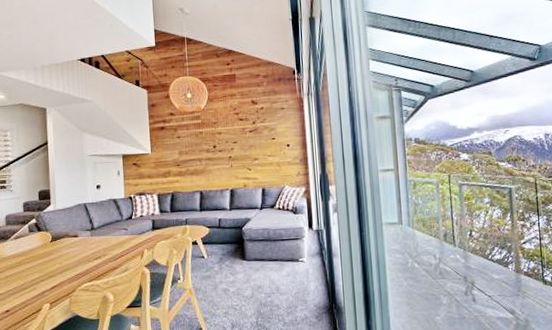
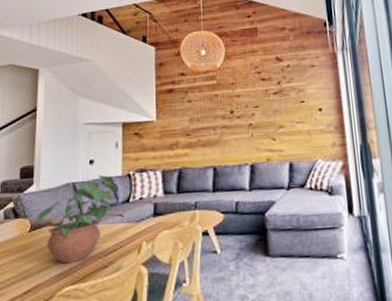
potted plant: none [56,197,122,266] -> present [36,174,118,264]

